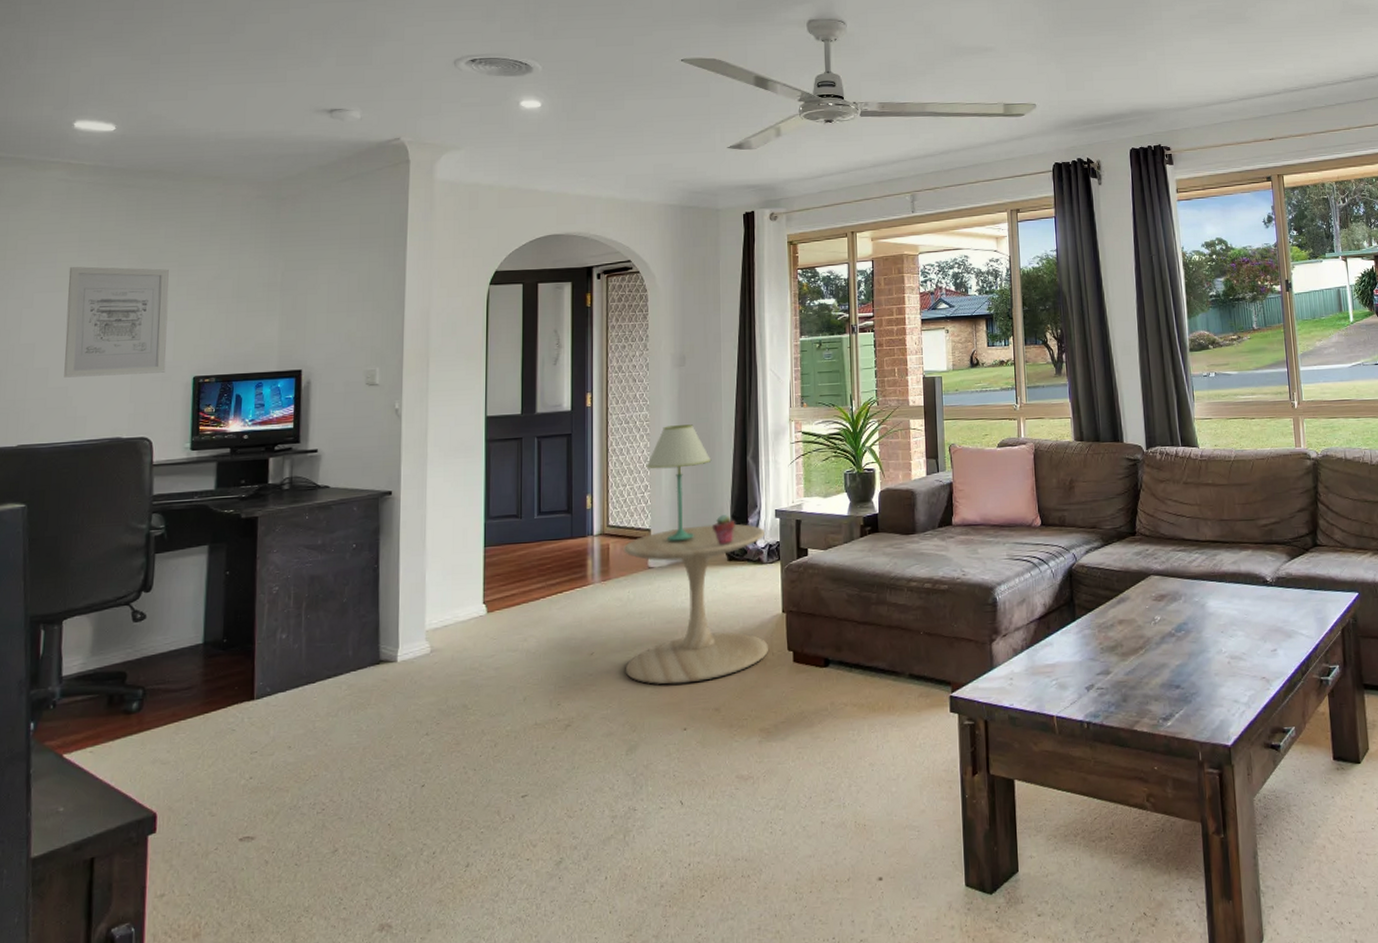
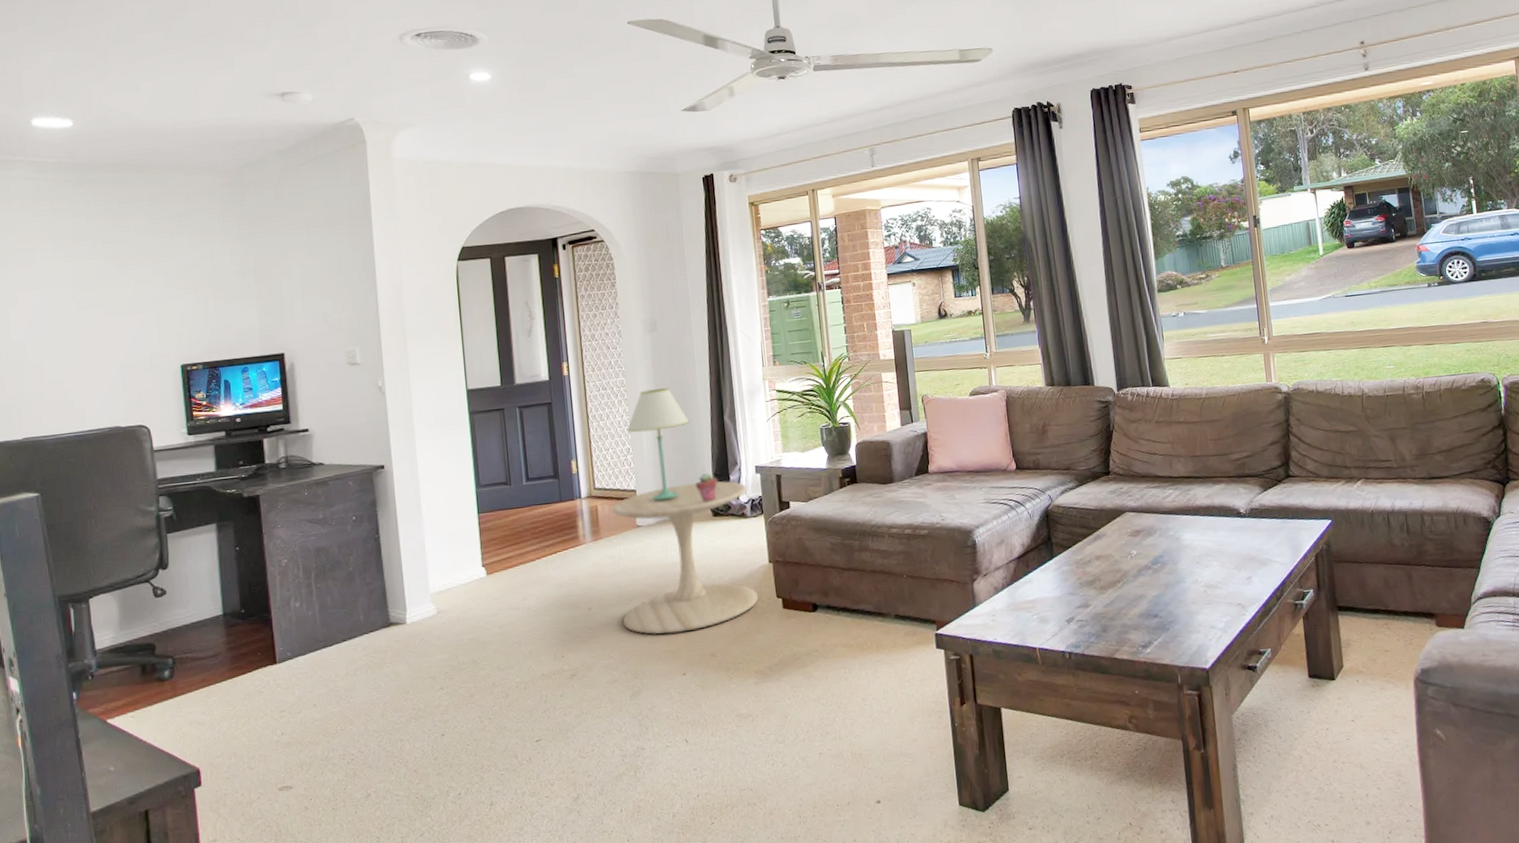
wall art: present [64,266,169,378] -> none [47,261,154,372]

